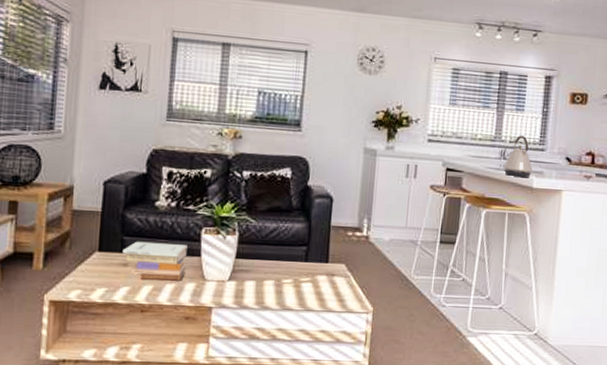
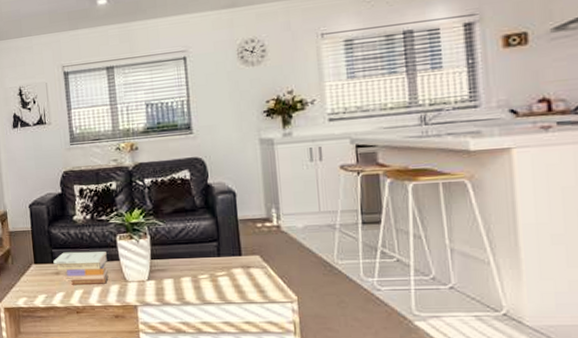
kettle: present [503,135,533,178] -> none [427,95,466,143]

